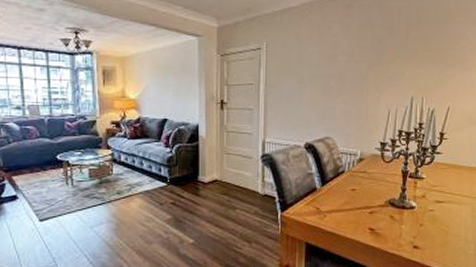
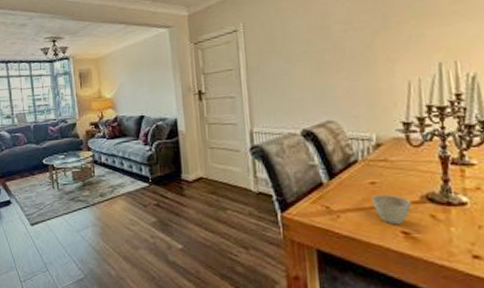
cup: none [351,199,378,223] -> present [372,194,411,225]

